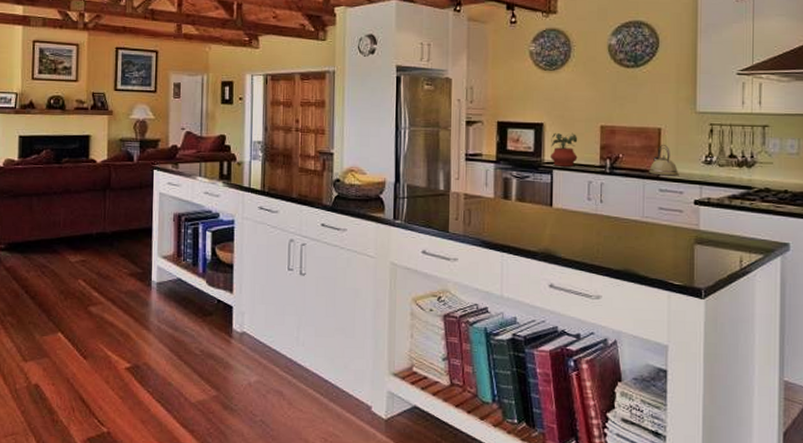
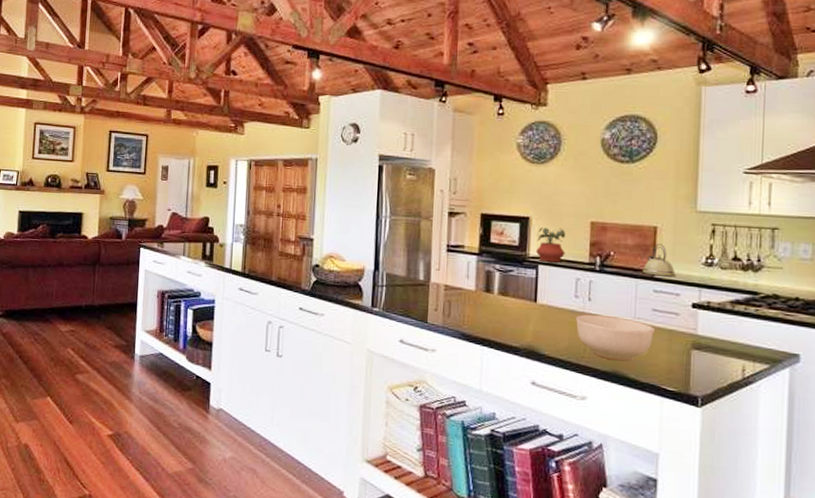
bowl: none [588,215,661,260] -> present [575,314,655,362]

